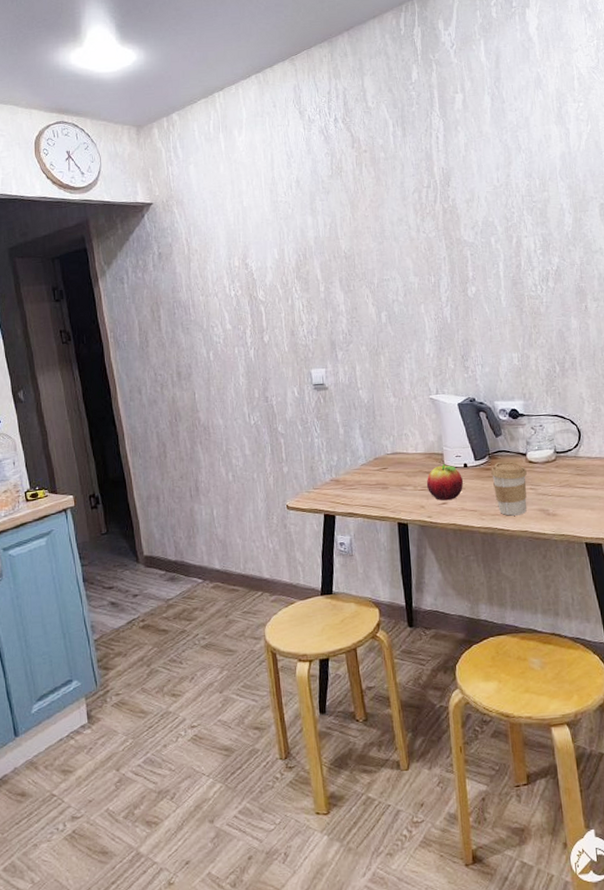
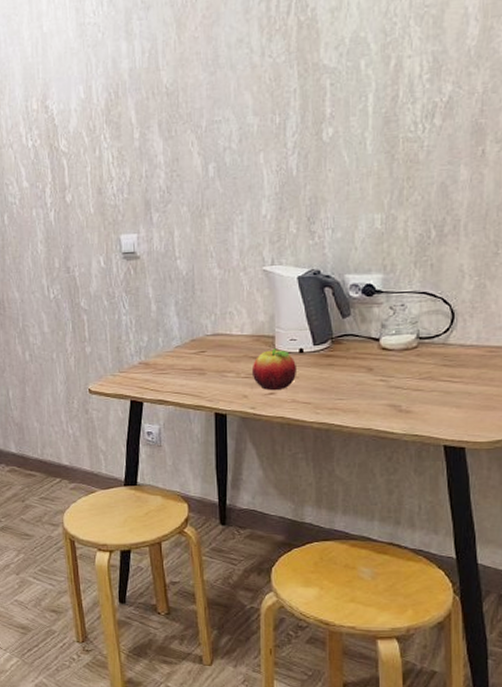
coffee cup: present [490,461,527,516] -> none [331,347,378,411]

